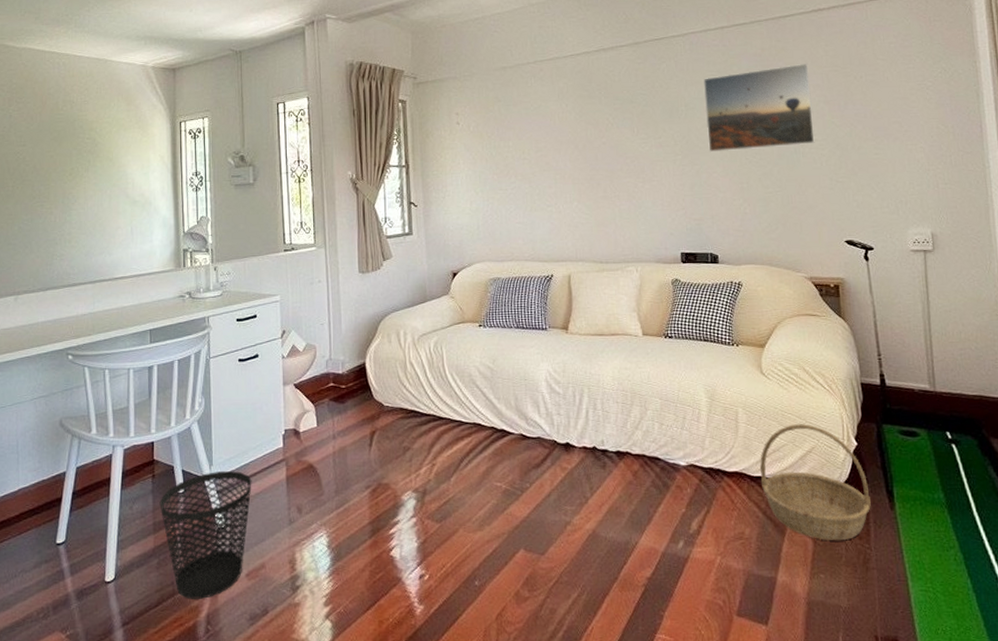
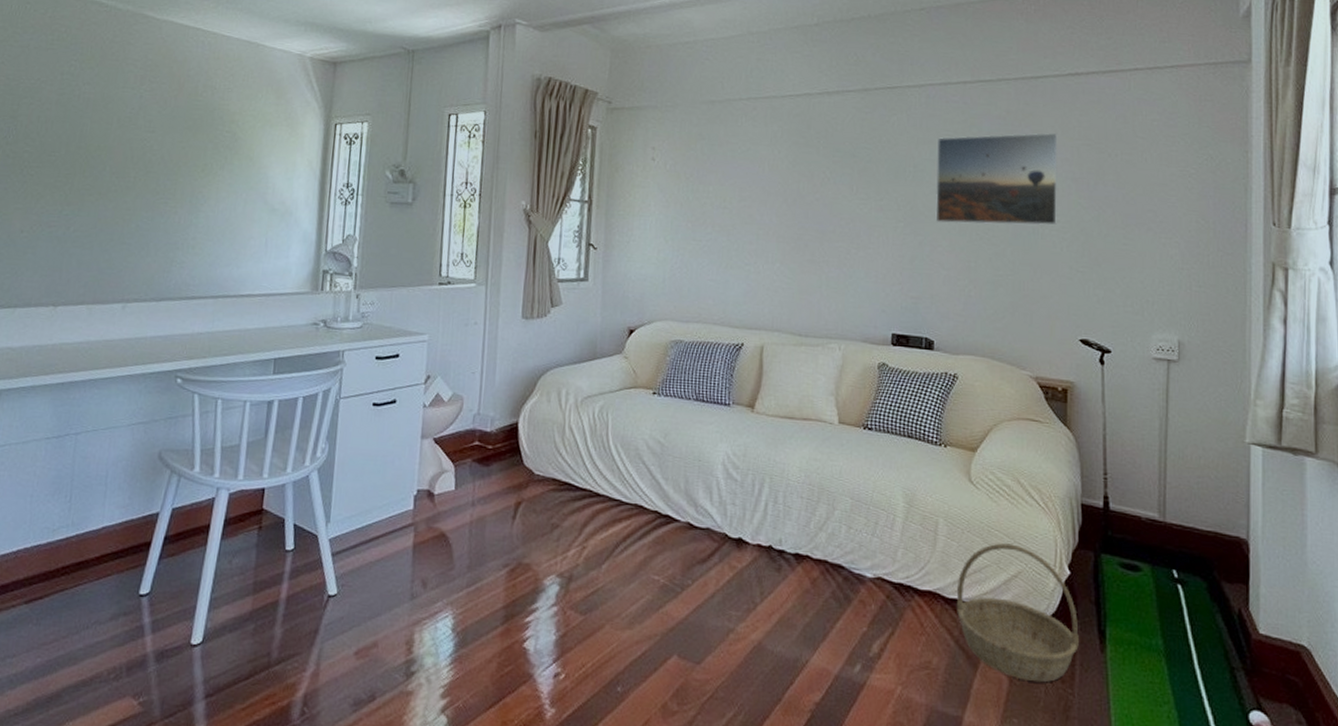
wastebasket: present [159,471,252,599] -> none [263,530,373,676]

